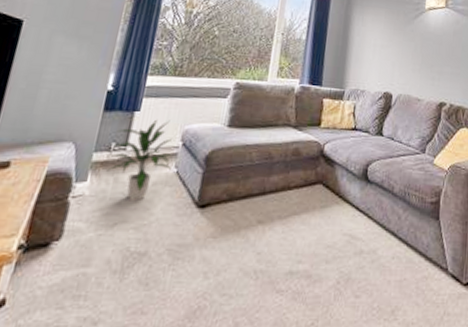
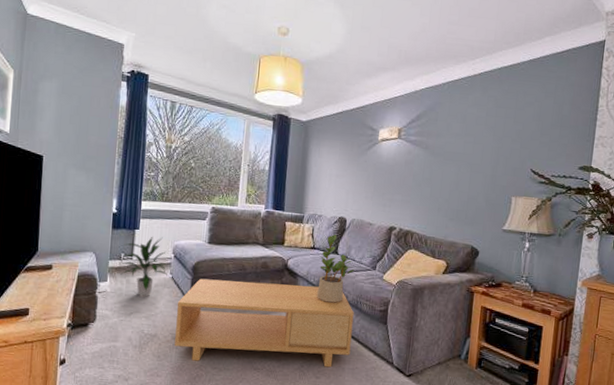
coffee table: none [171,172,402,287] -> present [175,278,354,368]
potted plant: none [358,113,402,196] -> present [317,235,355,303]

